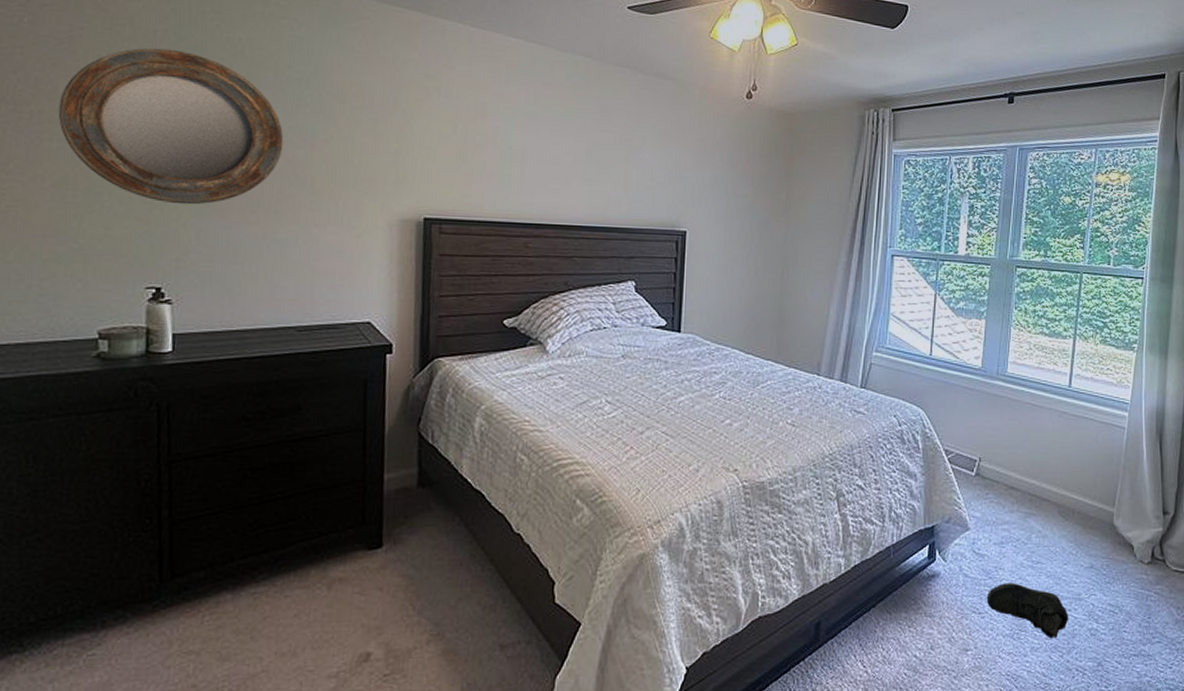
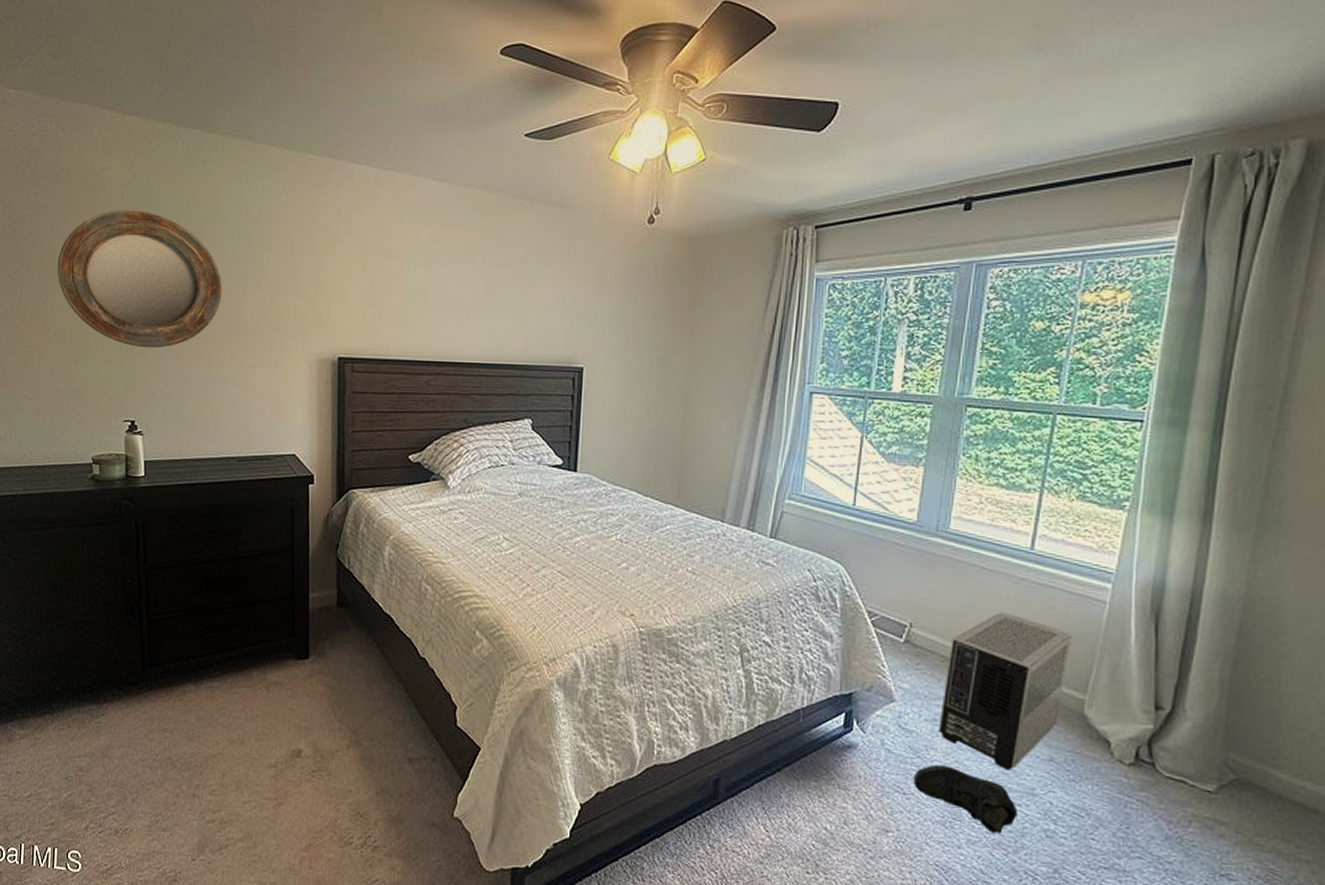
air purifier: none [1005,442,1103,580] -> present [939,612,1073,770]

